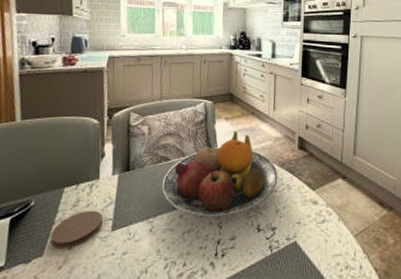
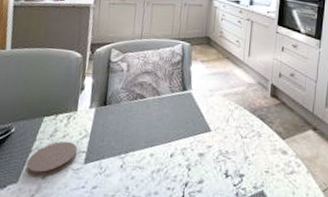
fruit bowl: present [161,131,278,217] -> none [135,74,249,159]

